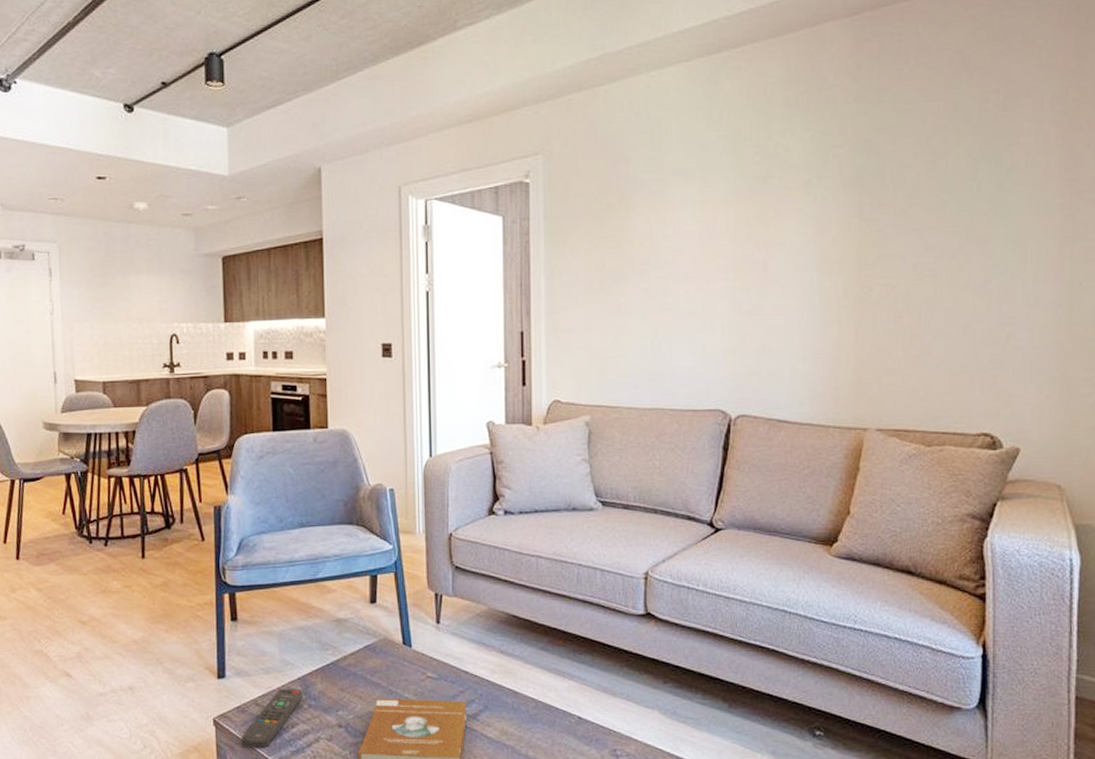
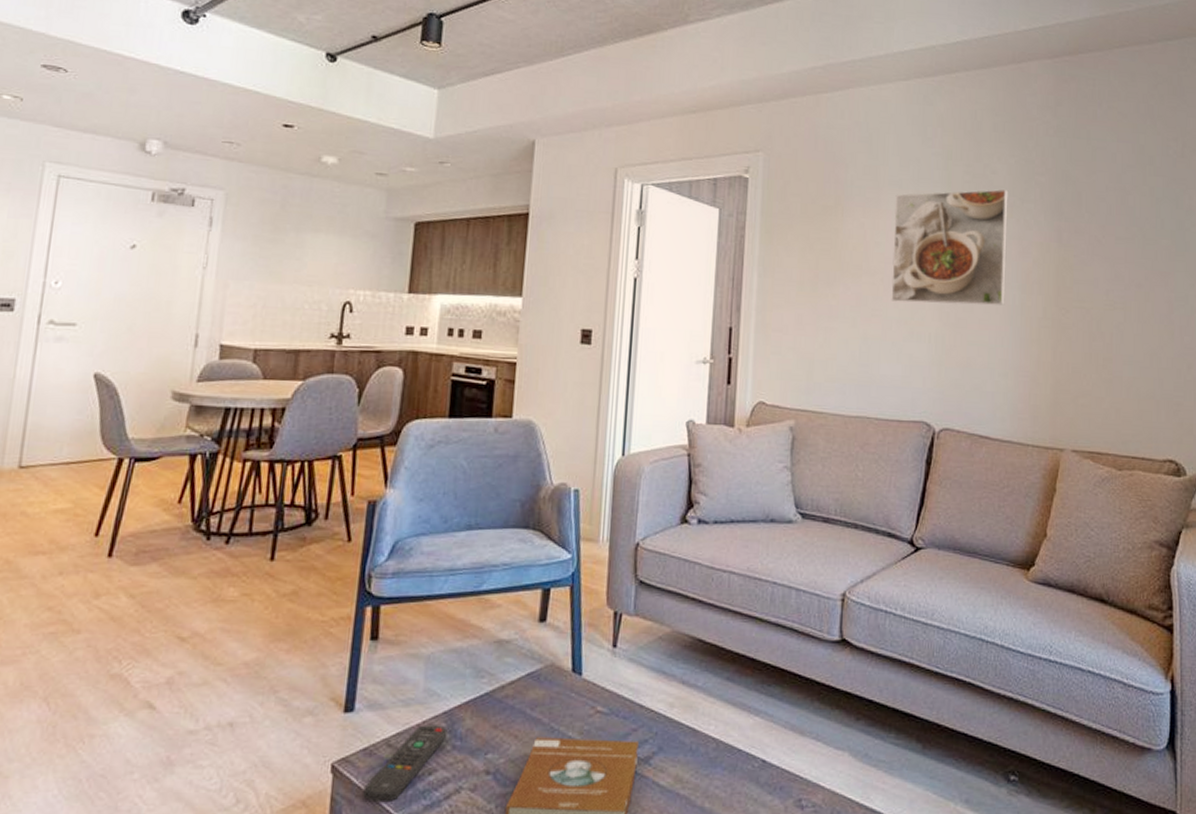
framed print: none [681,166,803,294] -> present [891,189,1009,306]

